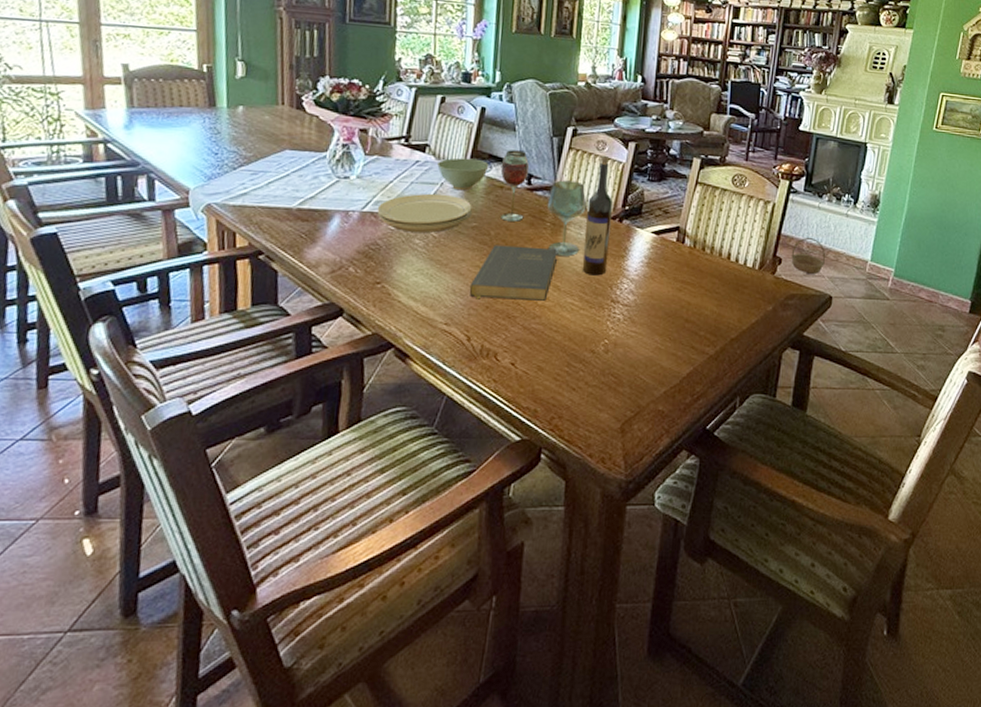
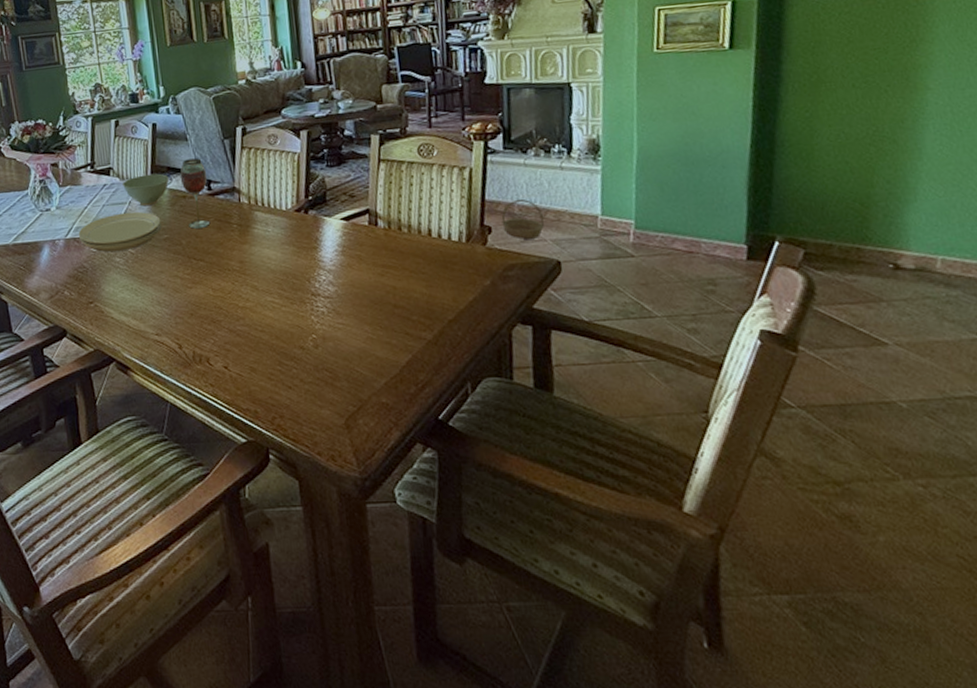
book: present [469,245,557,301] -> none [172,250,250,308]
wine glass: present [547,180,587,257] -> none [229,179,270,256]
wine bottle: present [582,155,614,276] -> none [270,148,302,271]

